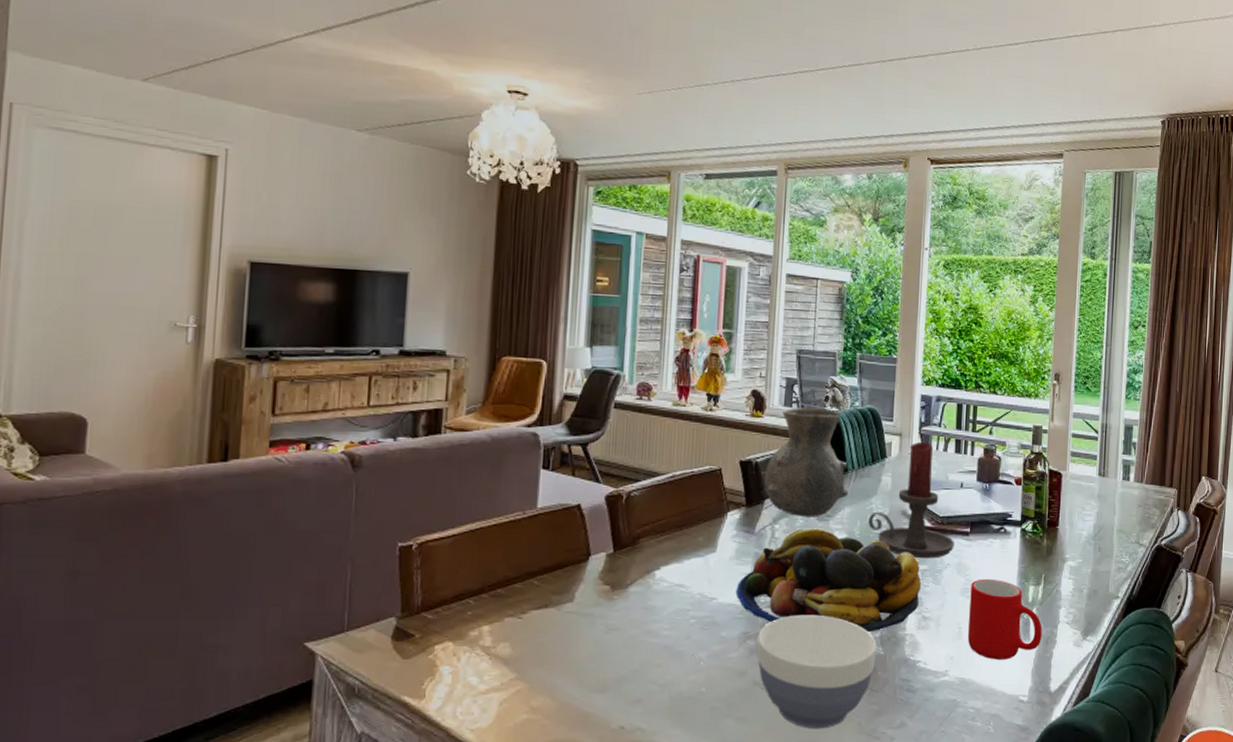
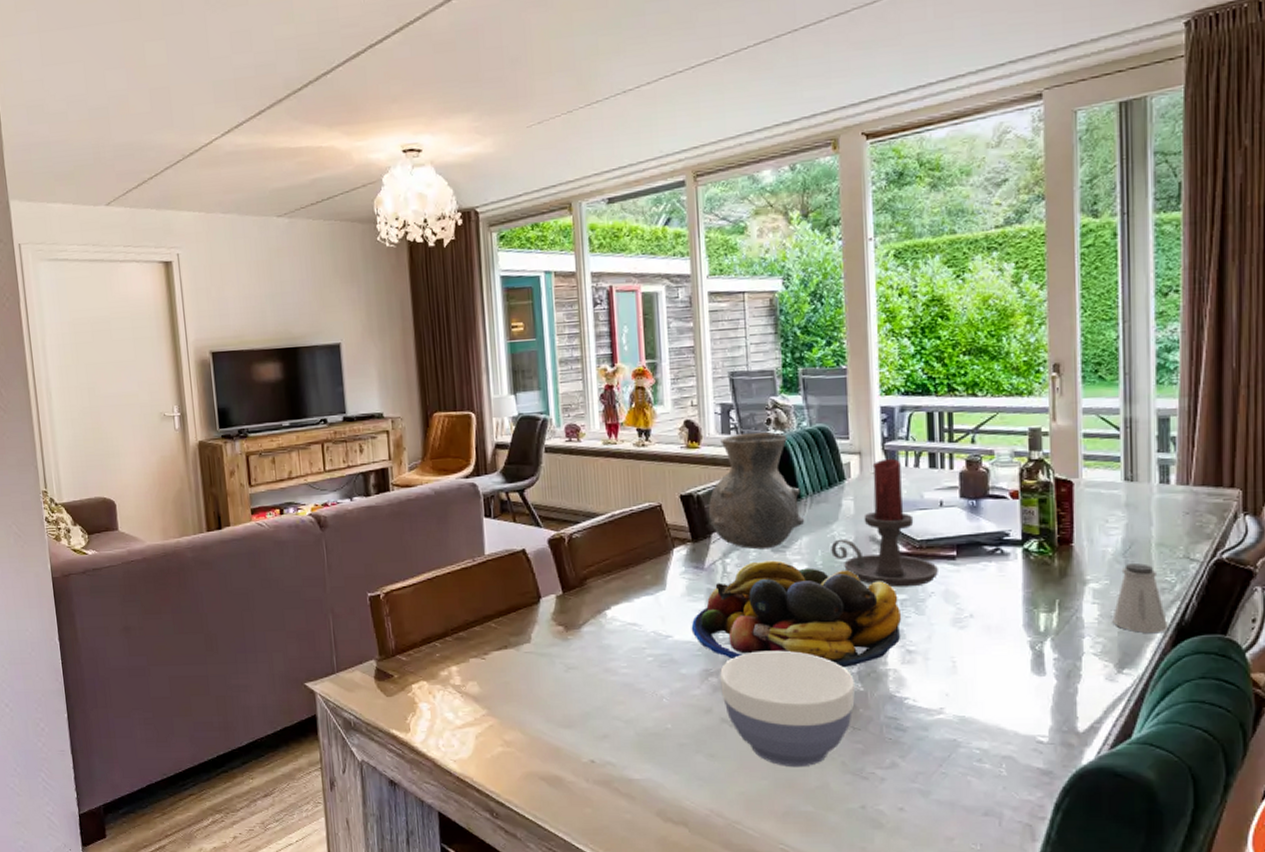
cup: present [968,578,1042,660] -> none [963,606,1061,696]
saltshaker: none [1082,546,1122,606] -> present [1112,563,1169,634]

